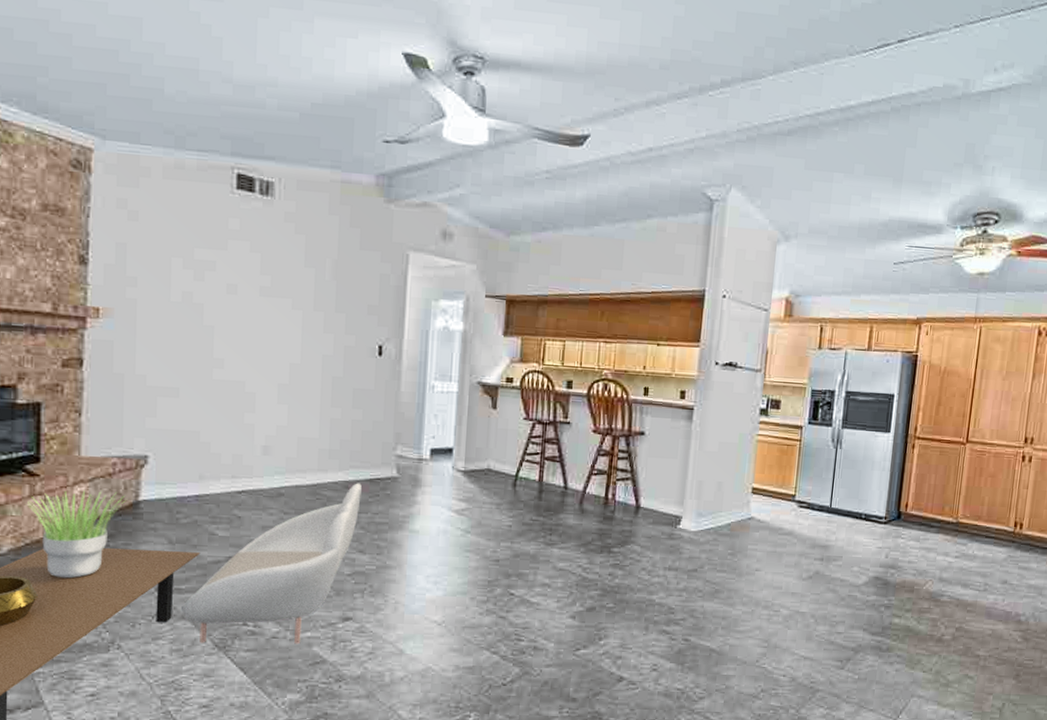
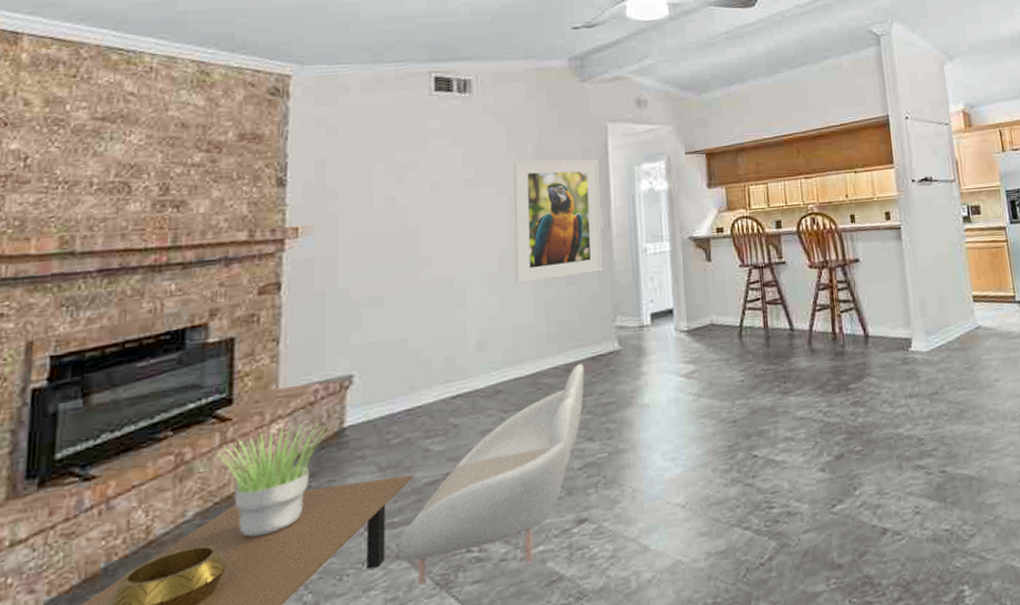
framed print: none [304,275,397,401] -> present [513,158,603,284]

